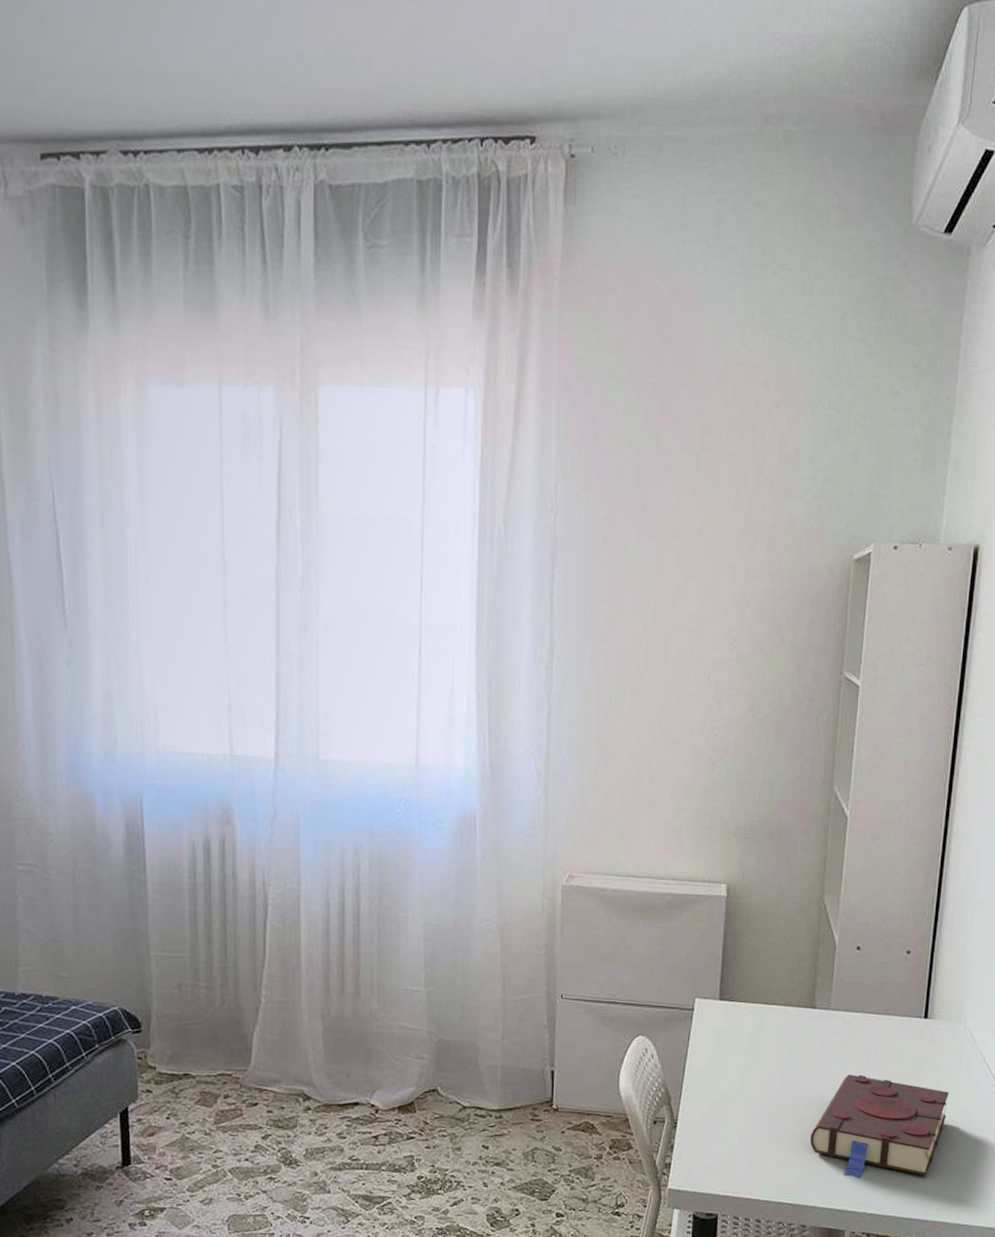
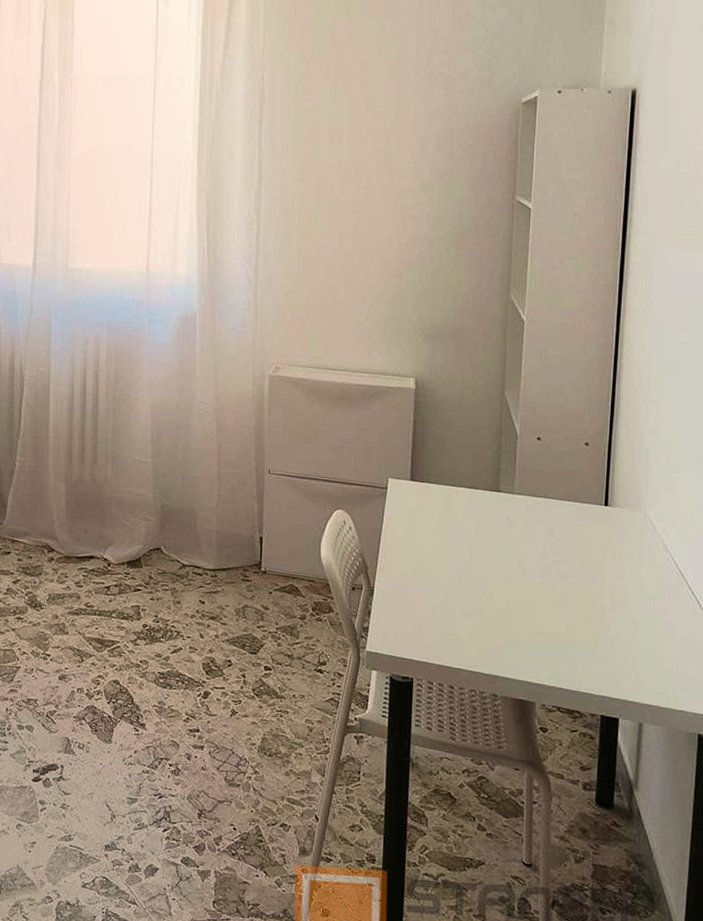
book: present [810,1074,949,1179] -> none [499,555,632,655]

